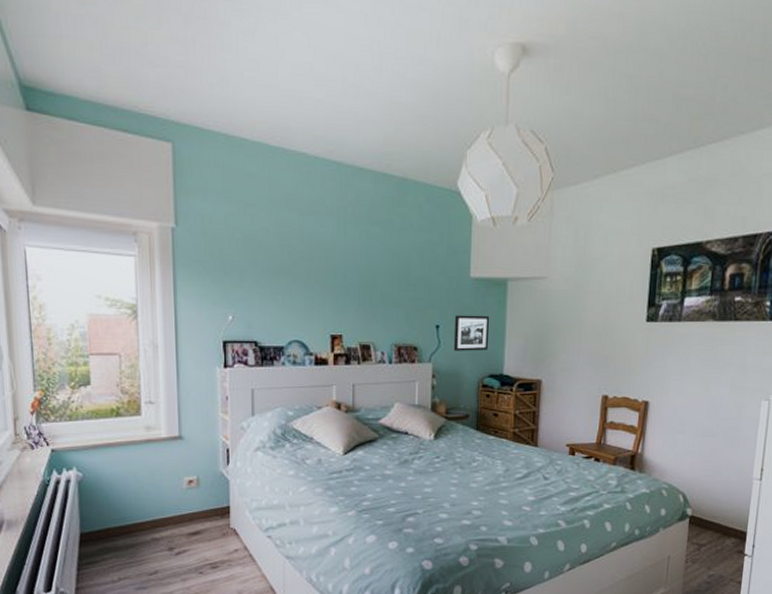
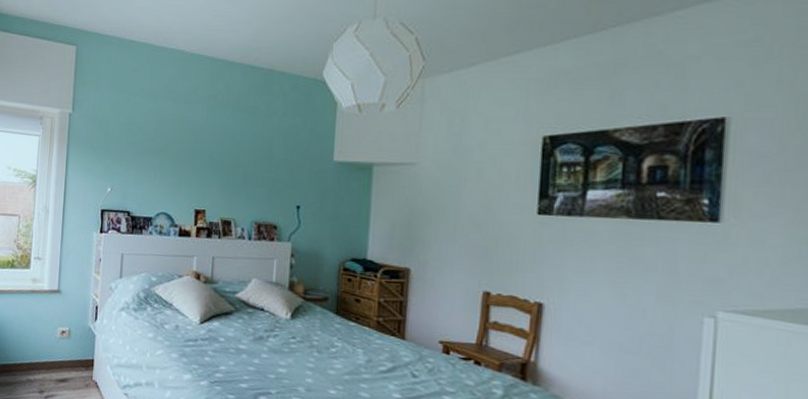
picture frame: present [453,315,490,351] -> none [313,197,354,234]

